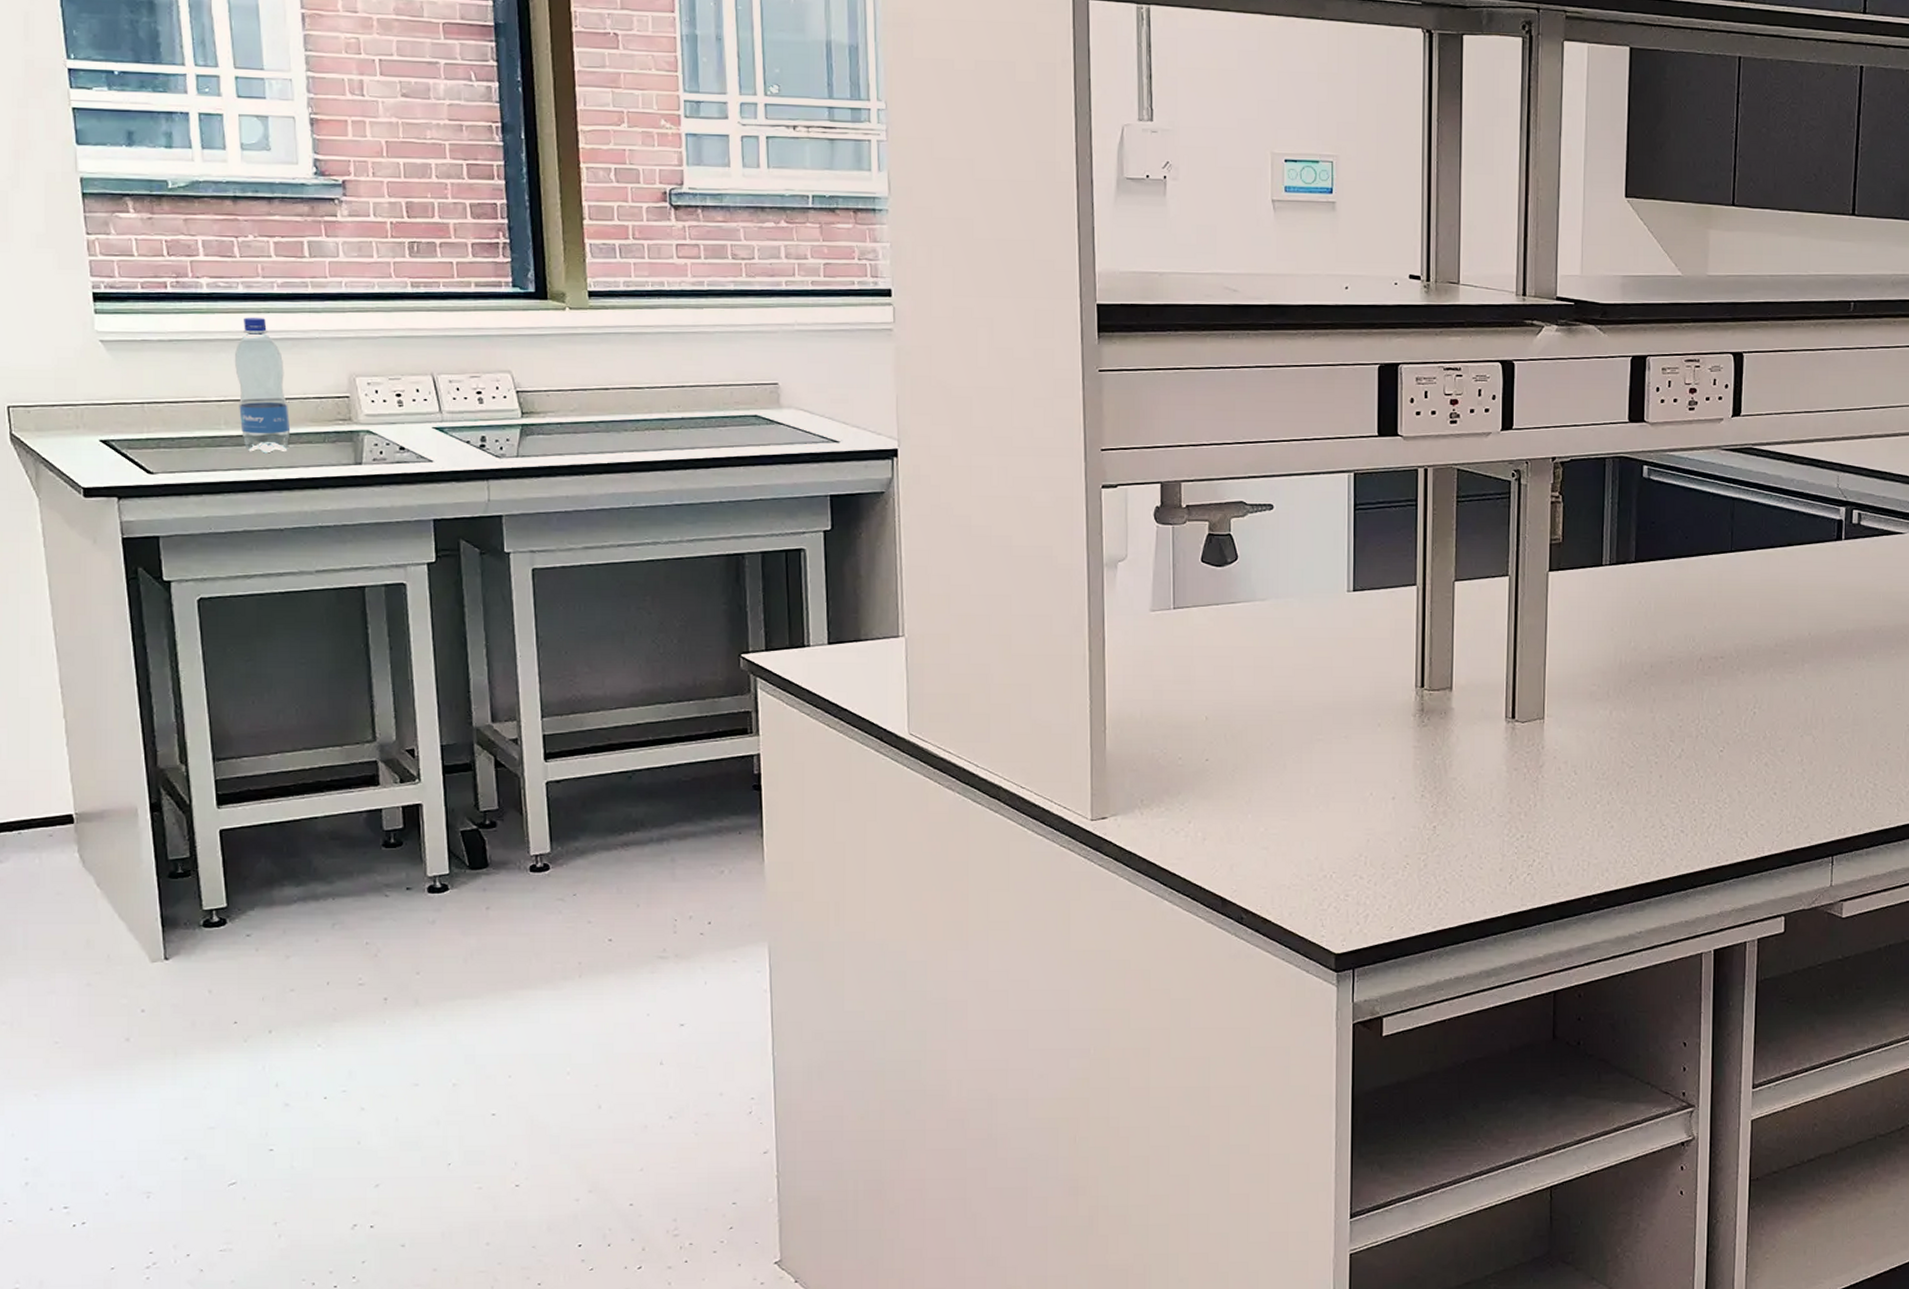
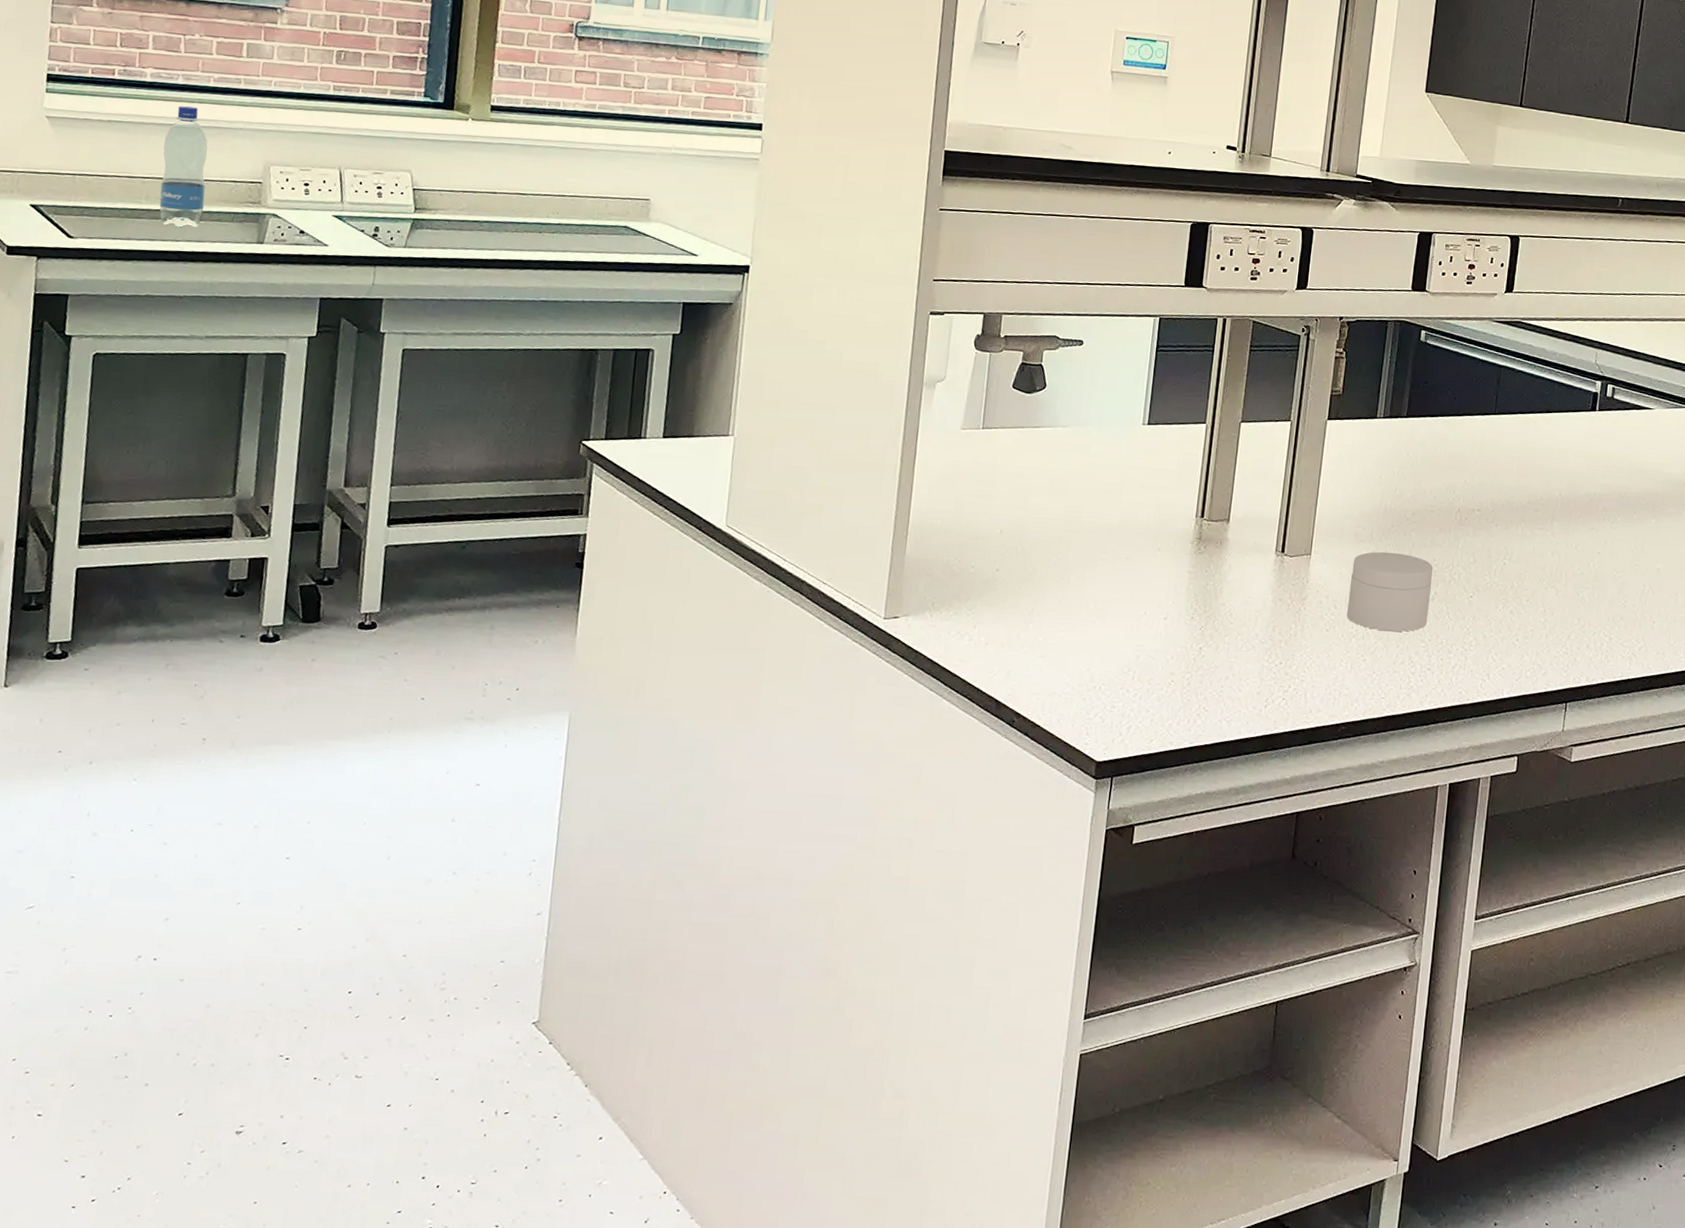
jar: none [1589,710,1678,794] -> present [1347,551,1434,632]

